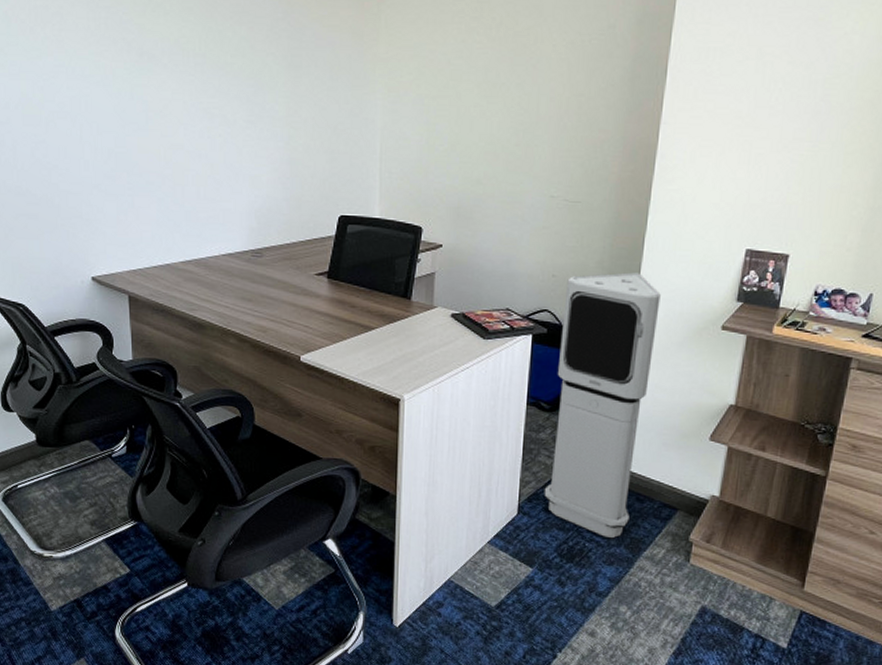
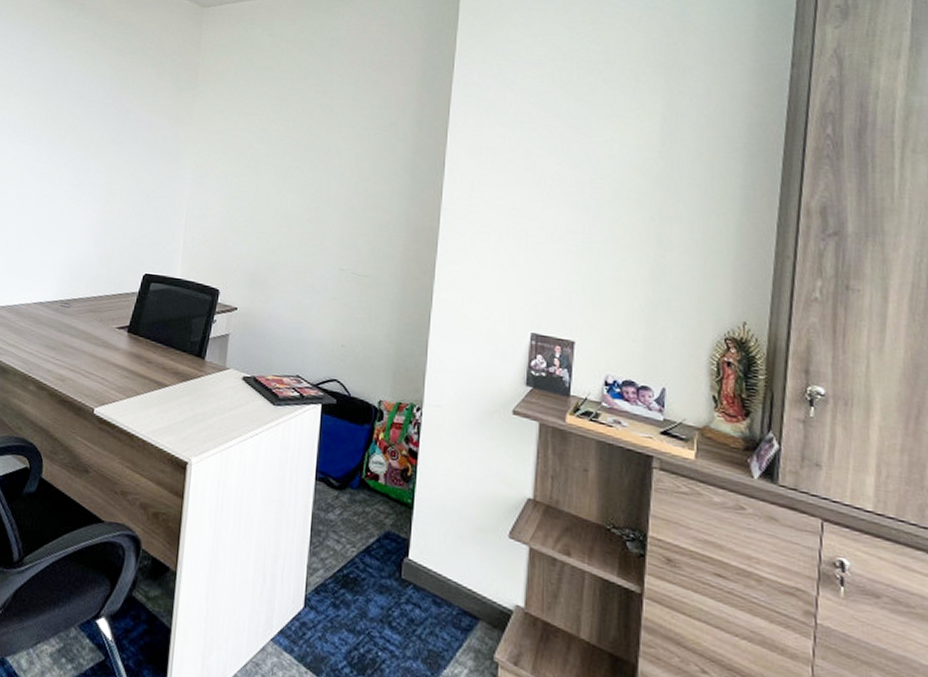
air purifier: present [544,272,661,538] -> none [332,347,449,648]

